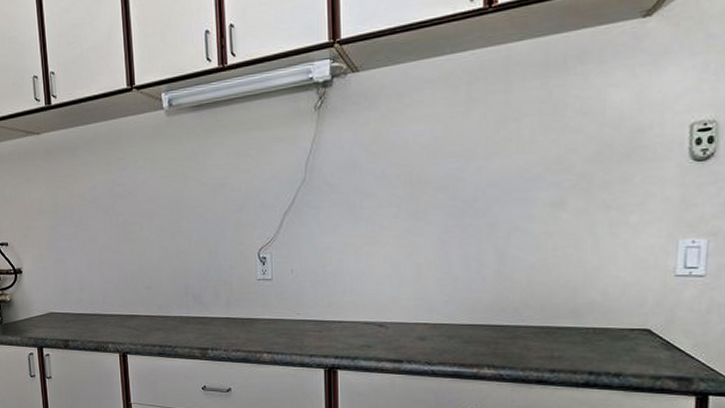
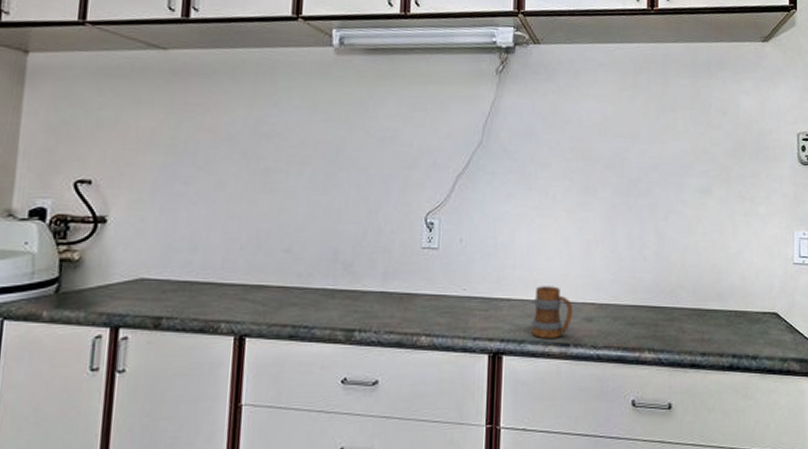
mug: none [364,308,406,356] -> present [532,286,574,340]

